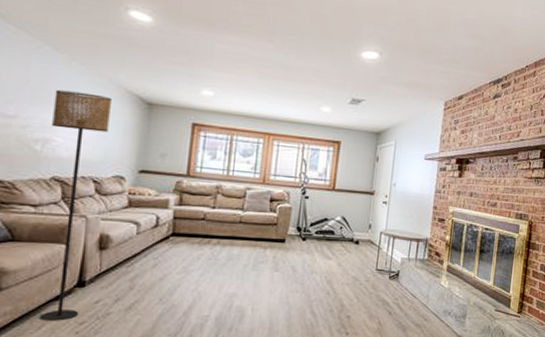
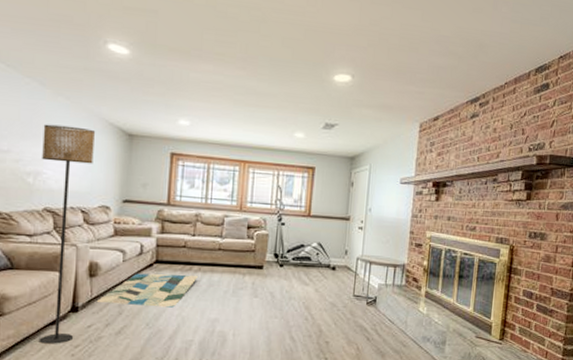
rug: none [107,246,217,282] -> present [97,273,198,308]

